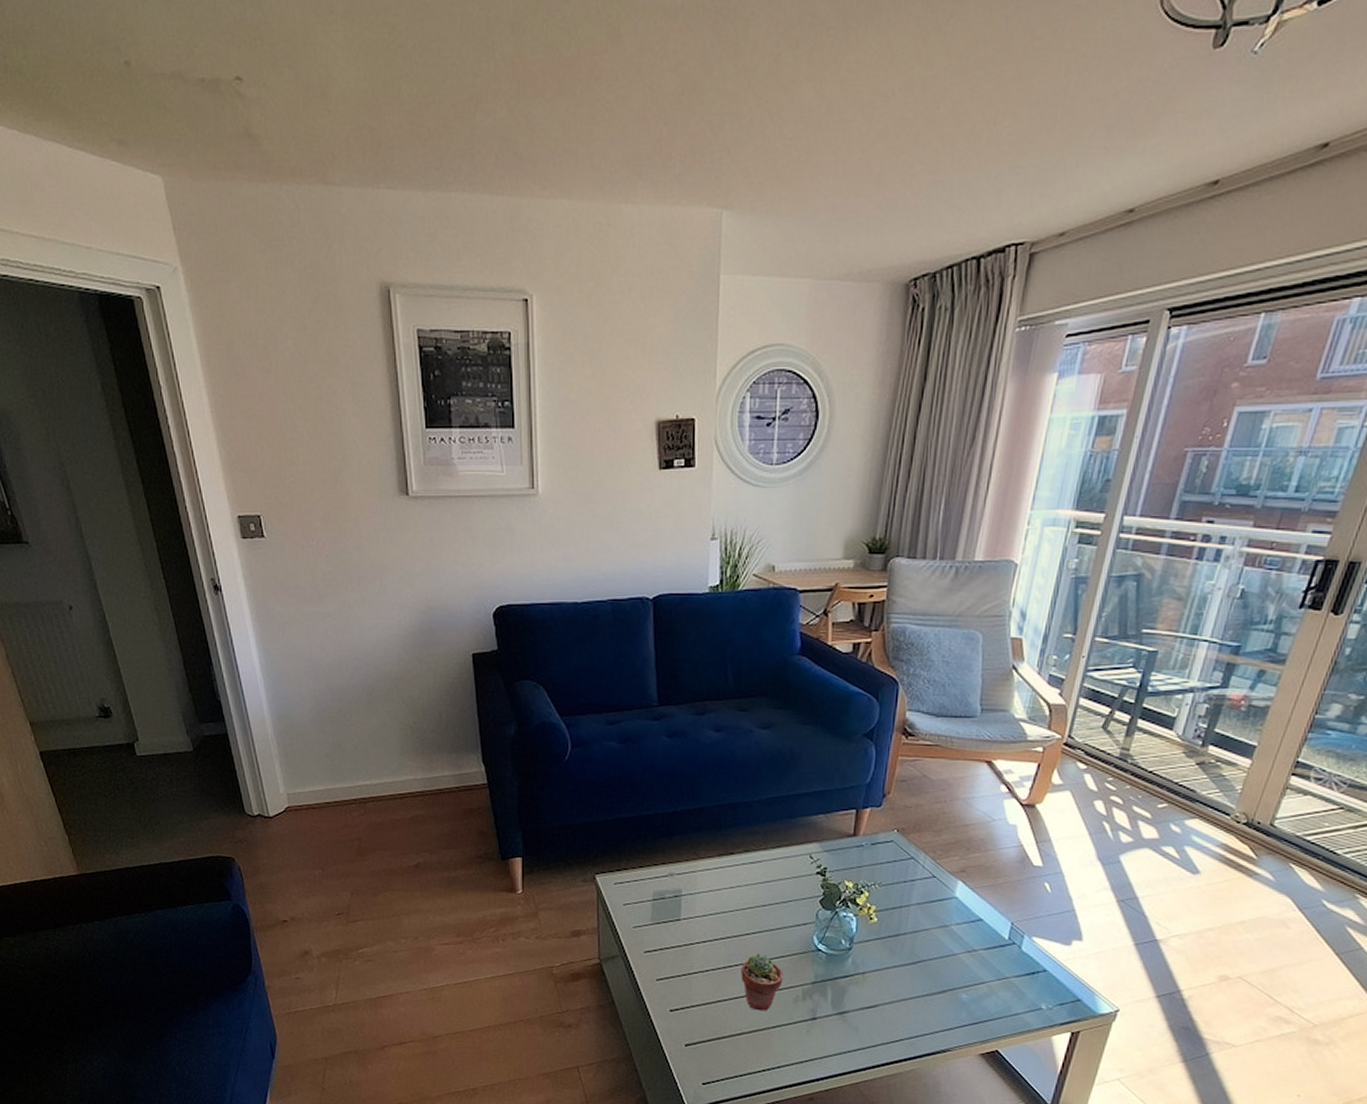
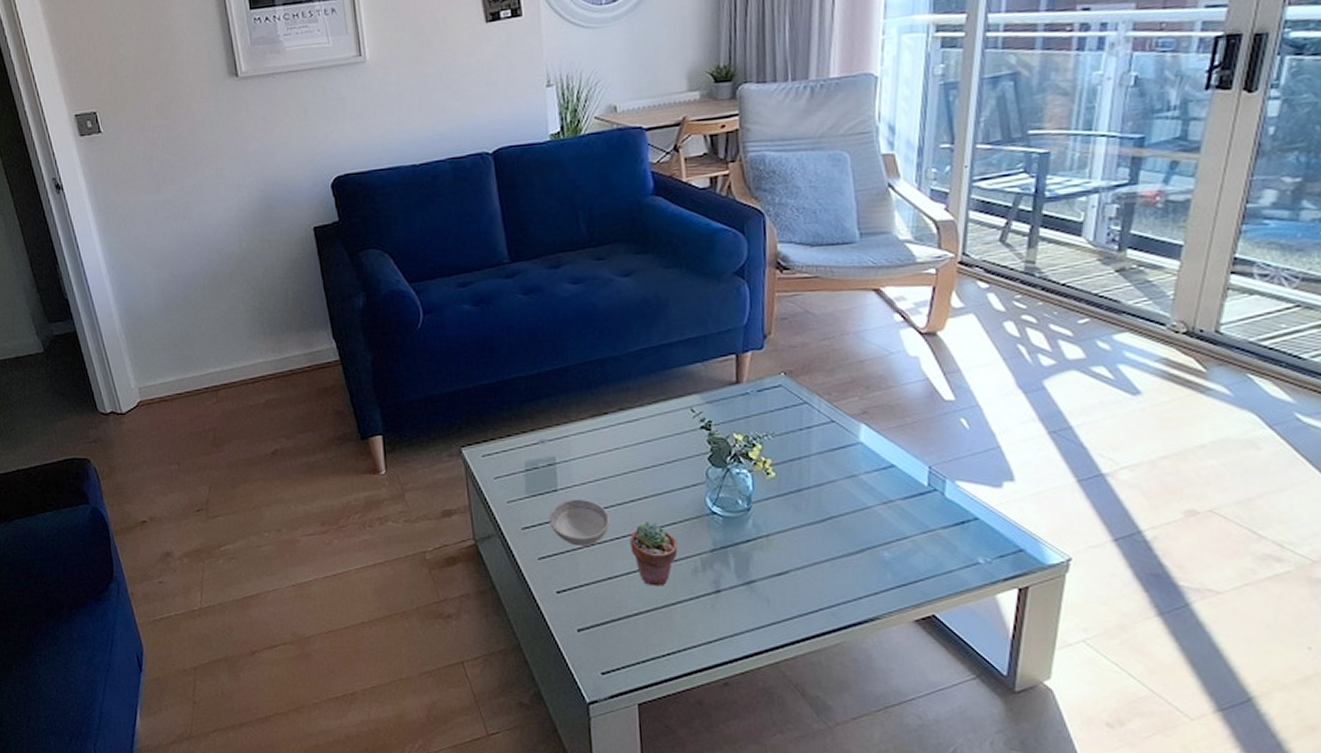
bowl: none [671,928,725,971] -> present [550,499,609,546]

